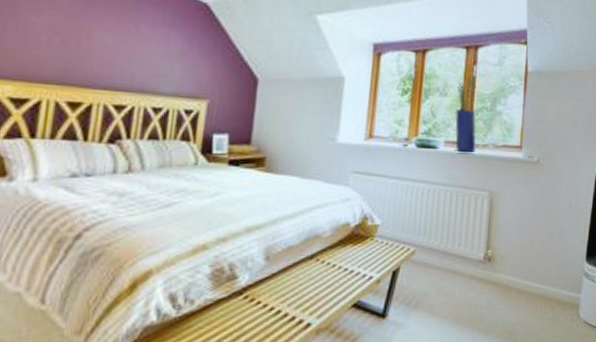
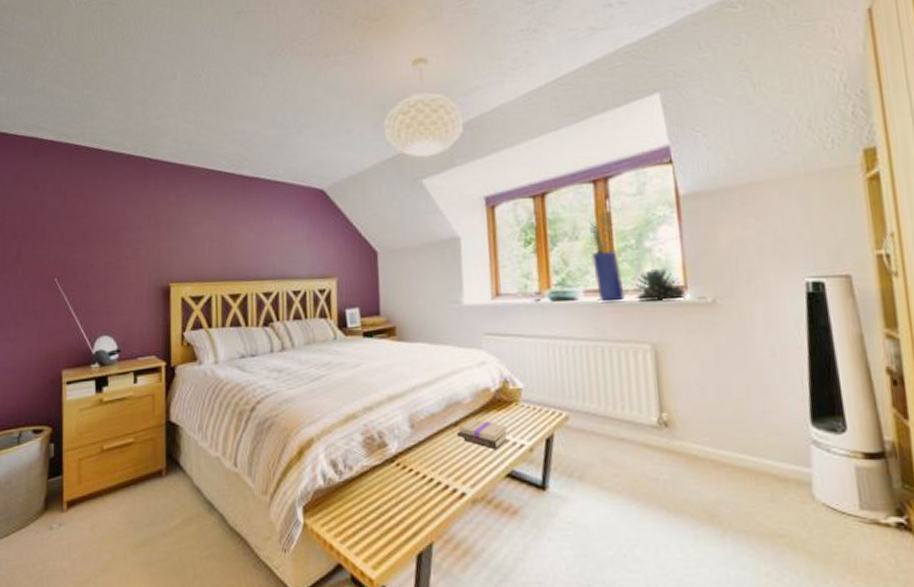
books: none [311,251,360,282] -> present [456,418,507,450]
succulent plant: none [483,130,521,157] -> present [634,269,687,301]

